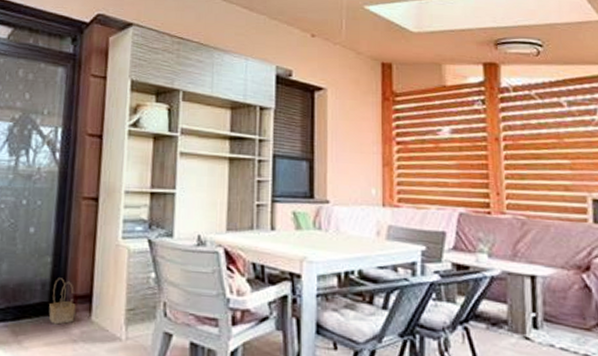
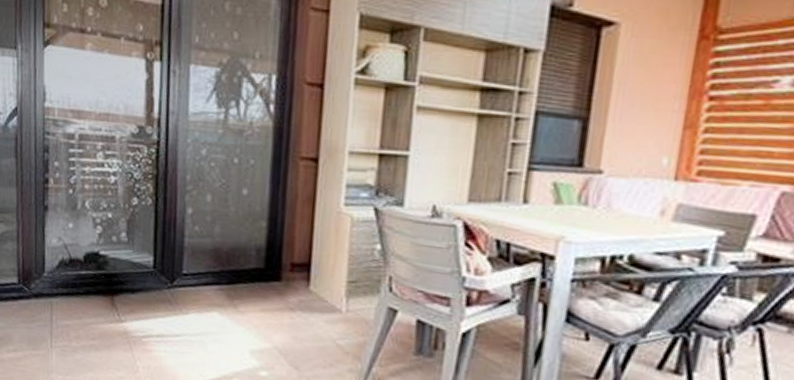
basket: present [48,278,76,325] -> none [264,244,293,292]

